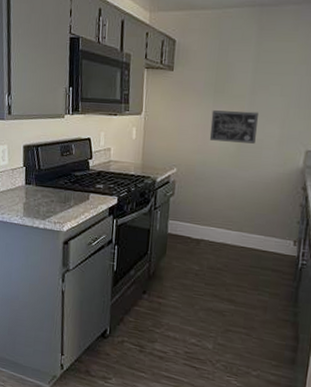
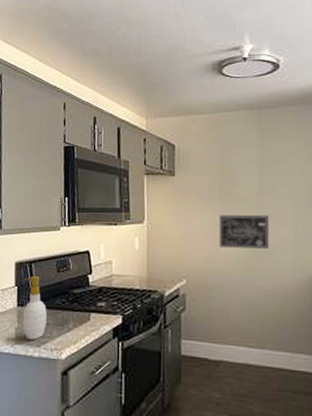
soap bottle: none [30,159,52,214] -> present [22,276,47,340]

